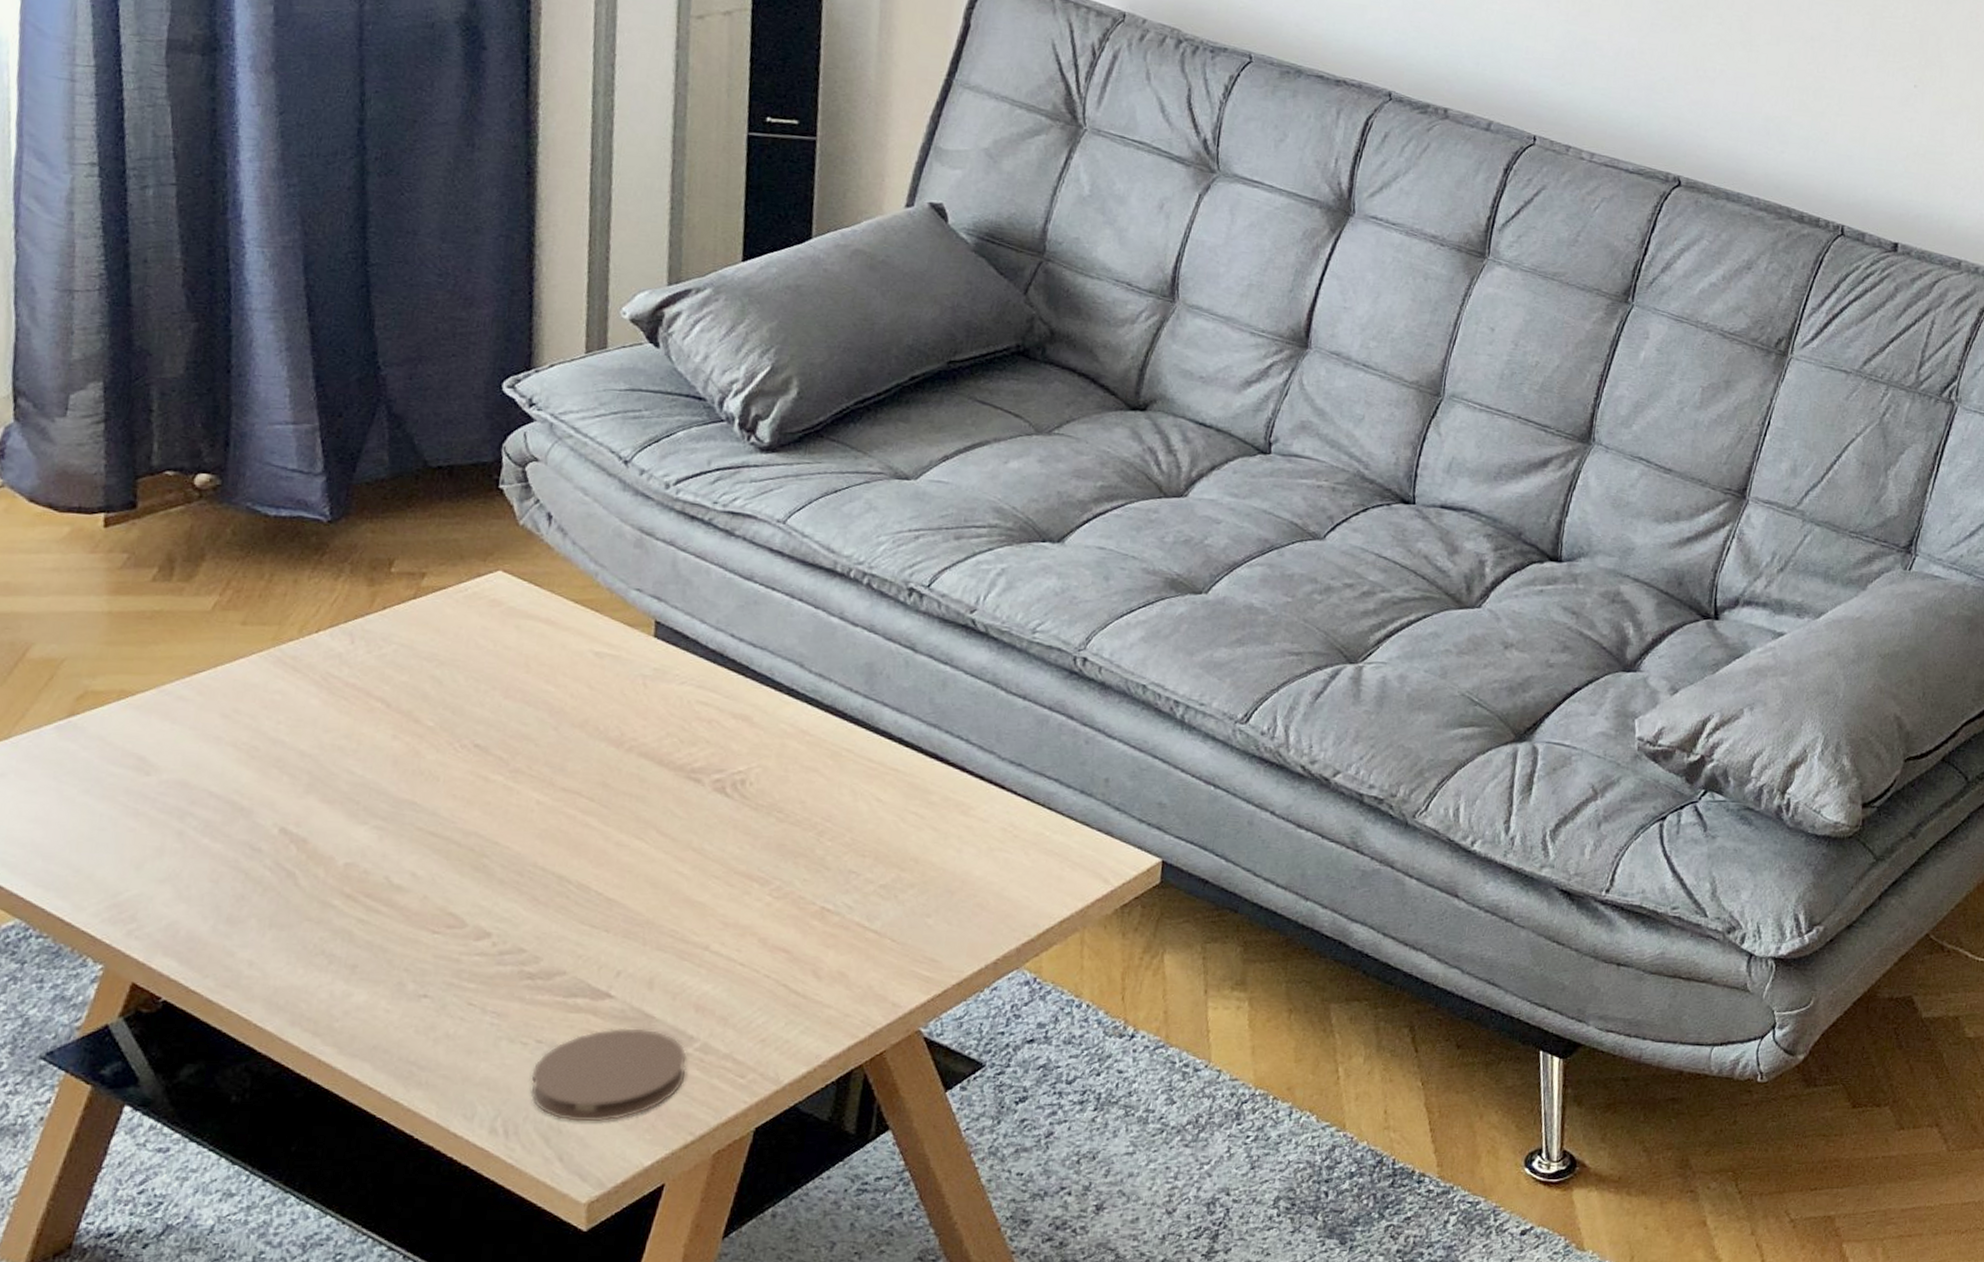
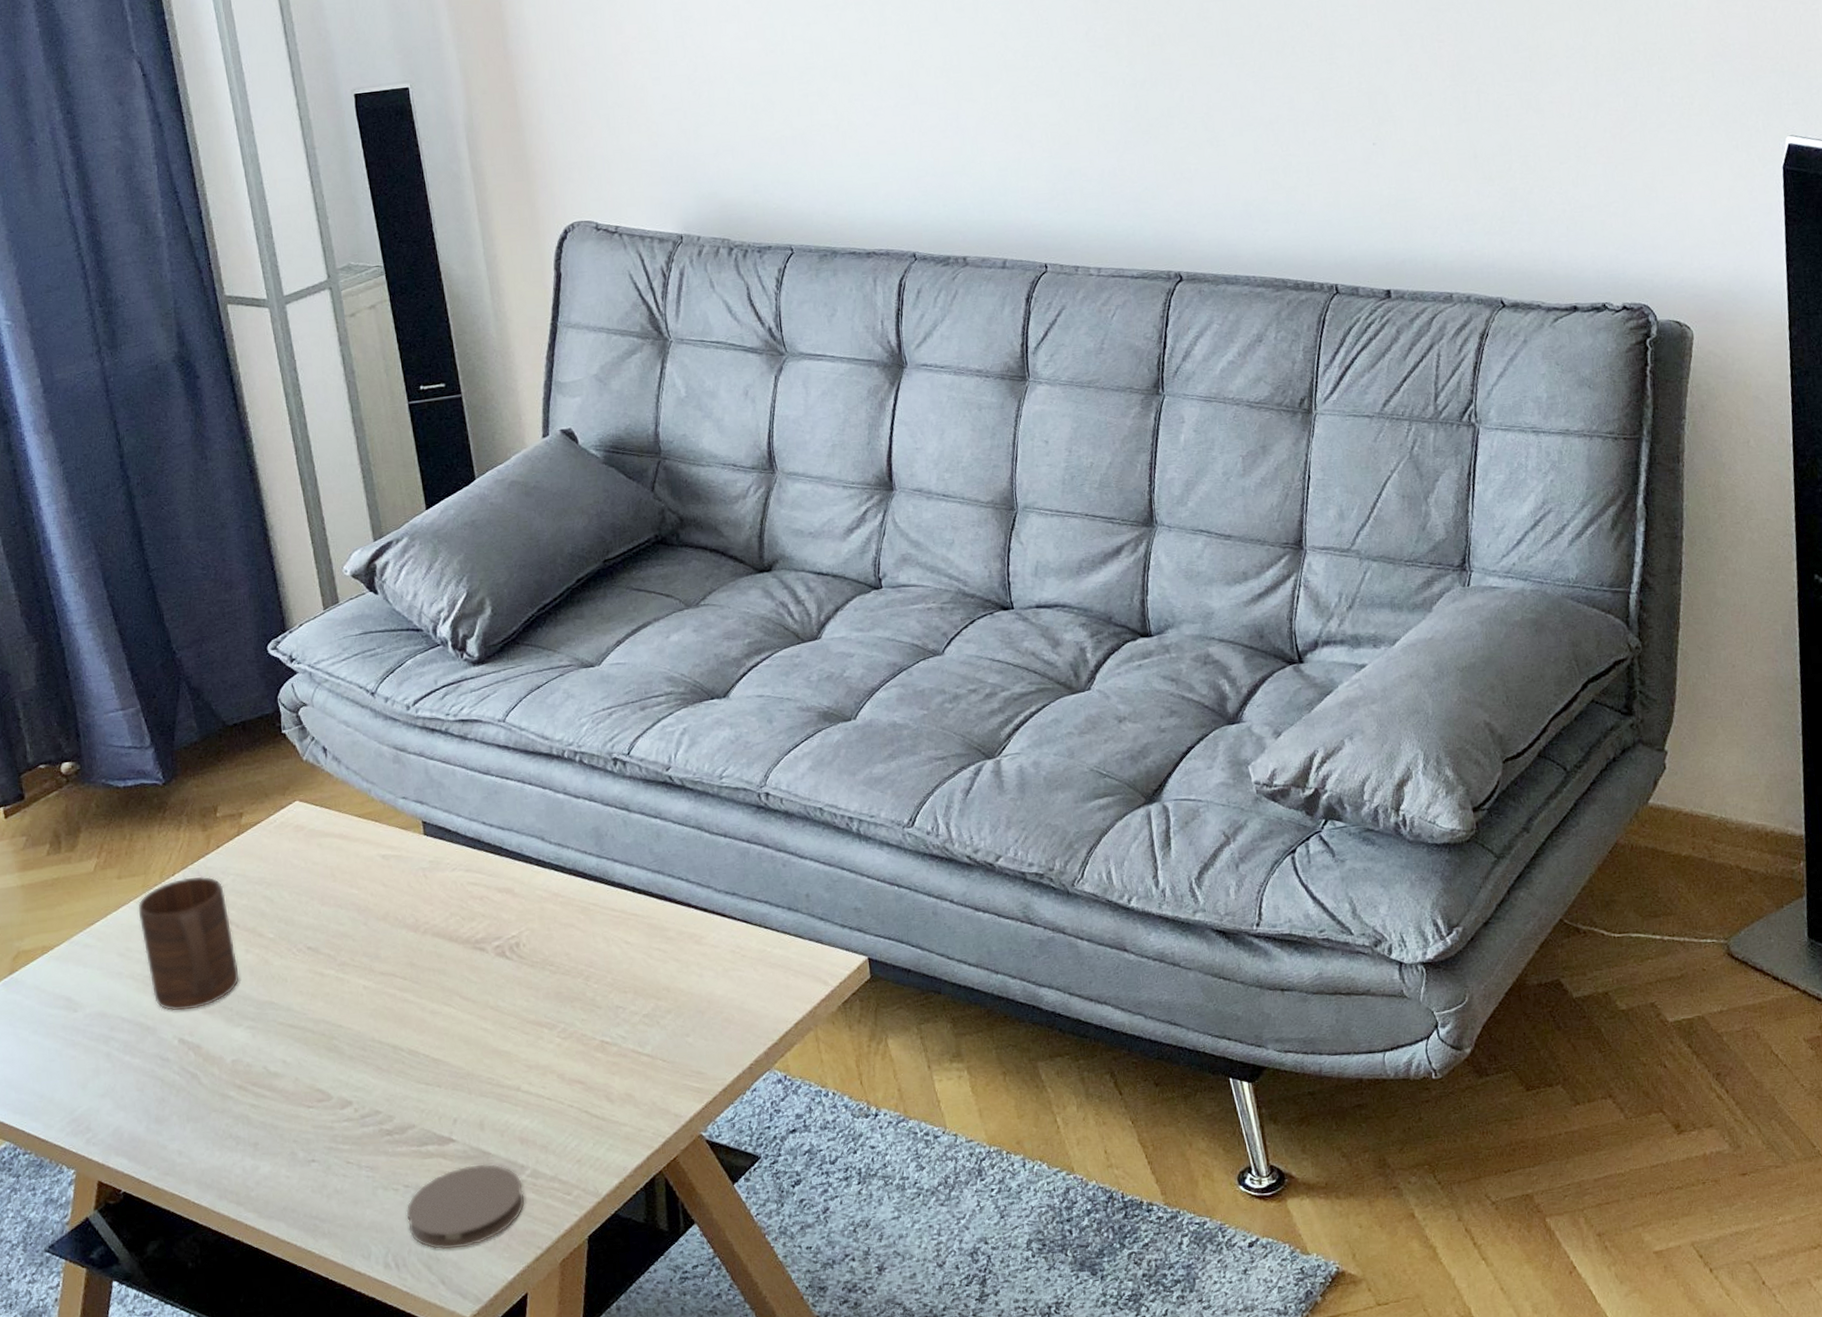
cup: none [257,637,381,796] -> present [138,876,240,1011]

